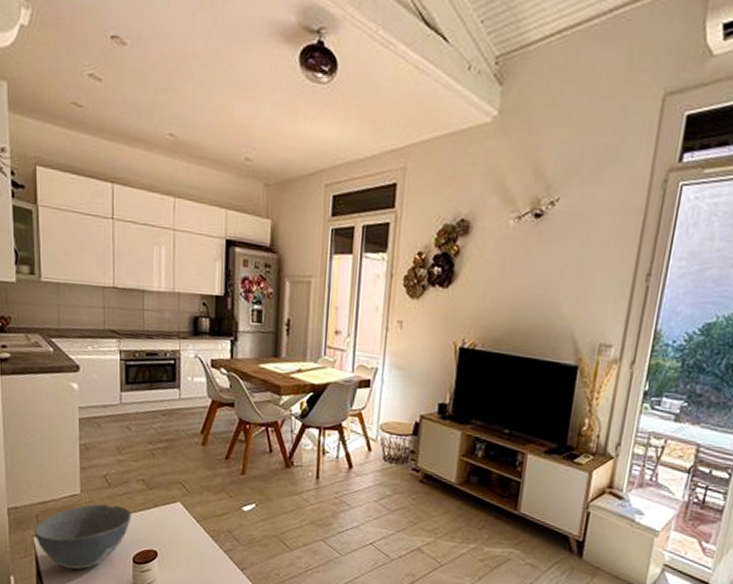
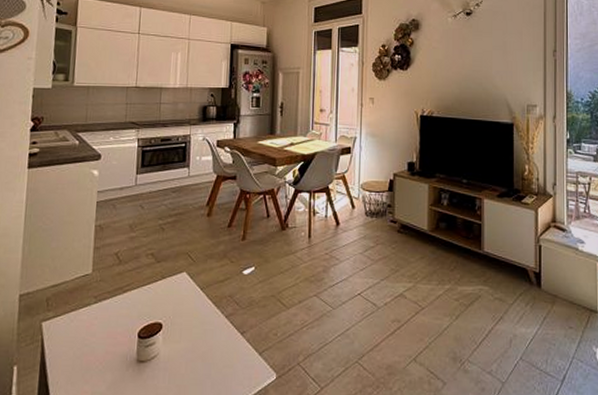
bowl: present [34,504,132,569] -> none [43,281,140,351]

